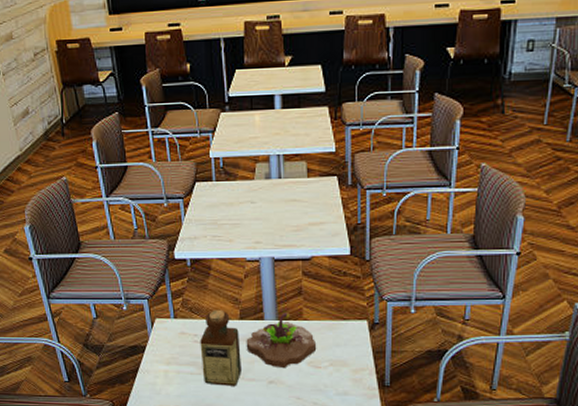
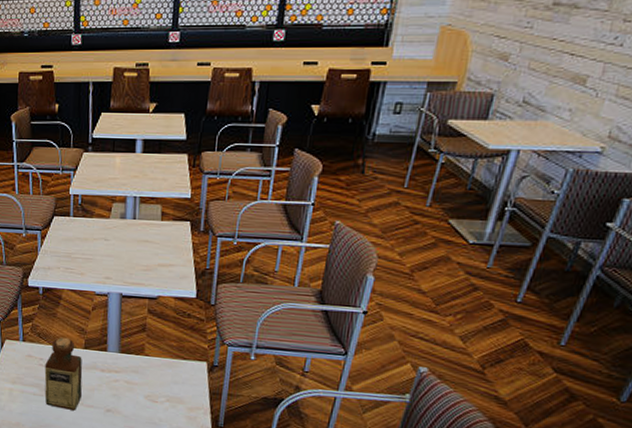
succulent planter: present [246,312,317,369] -> none [88,346,156,399]

